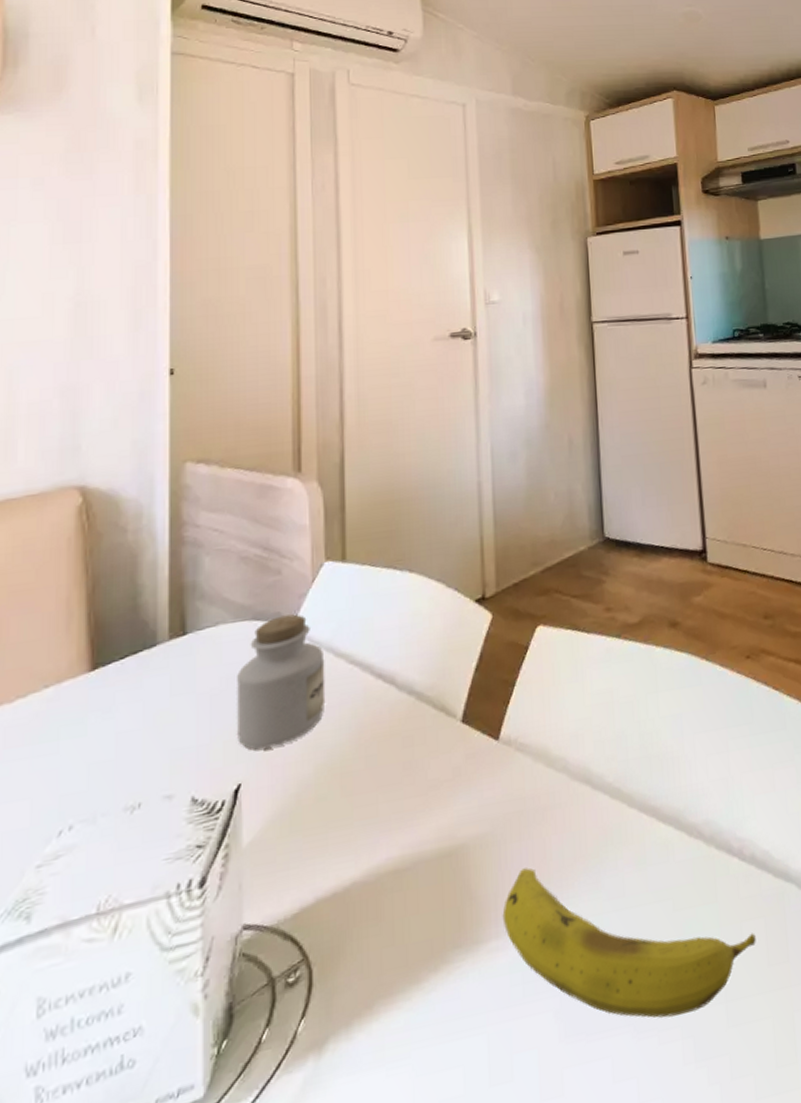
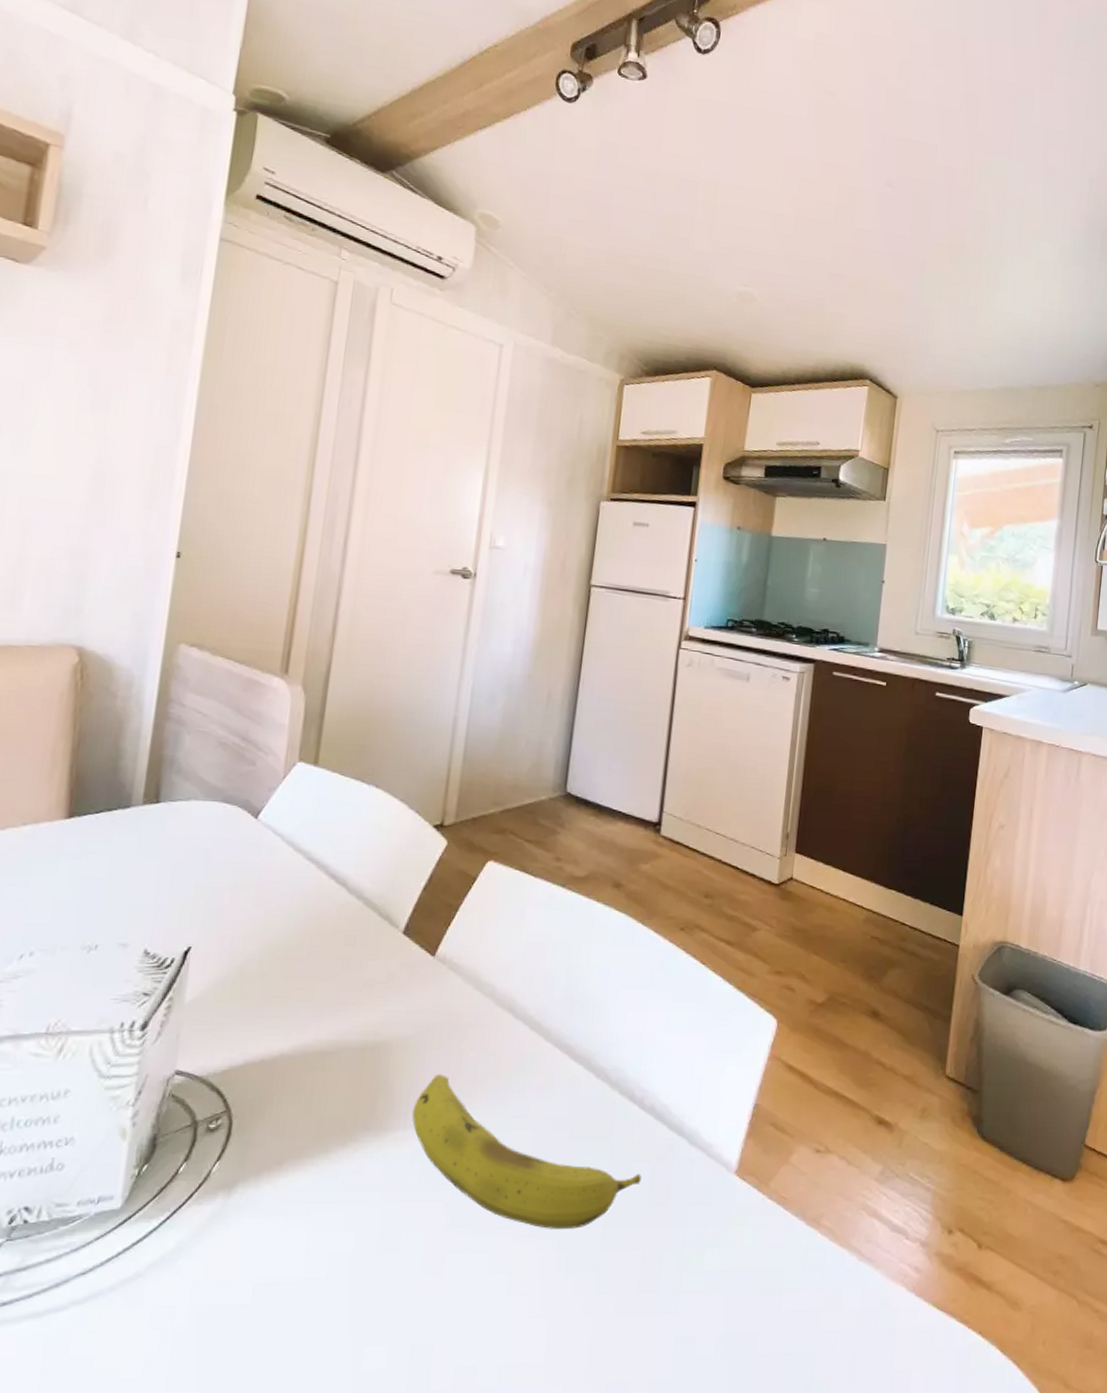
jar: present [237,614,326,750] -> none [193,803,285,921]

